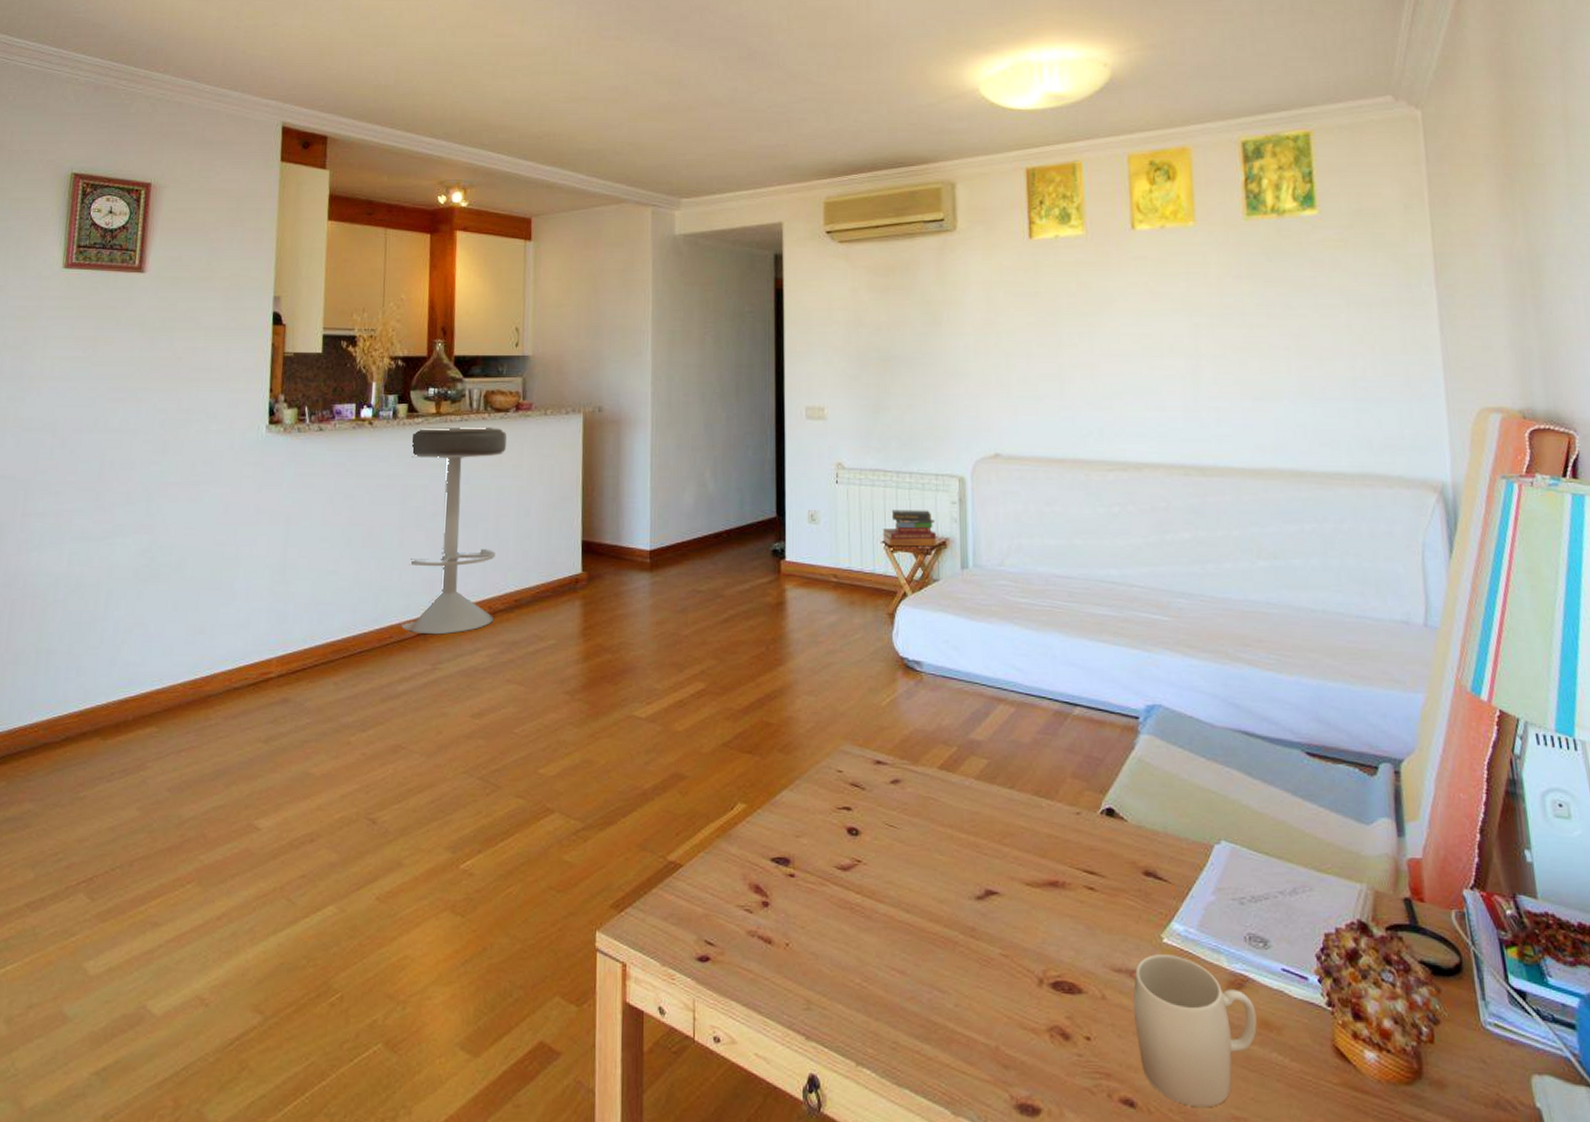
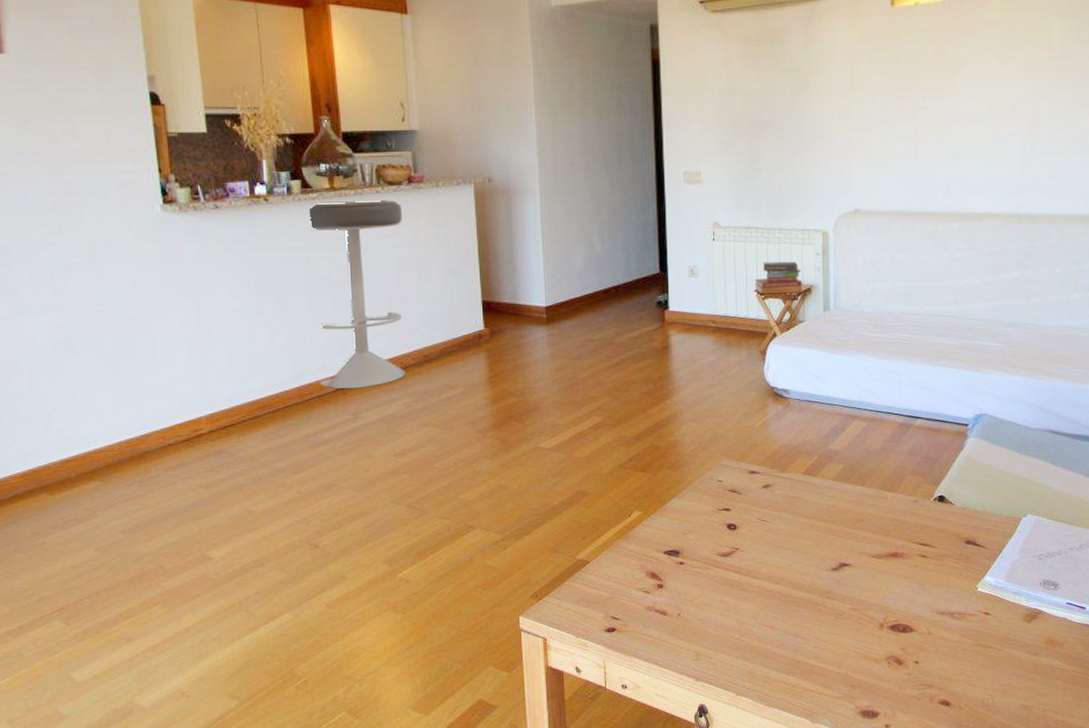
mug: present [1132,955,1257,1108] -> none [952,599,1045,702]

